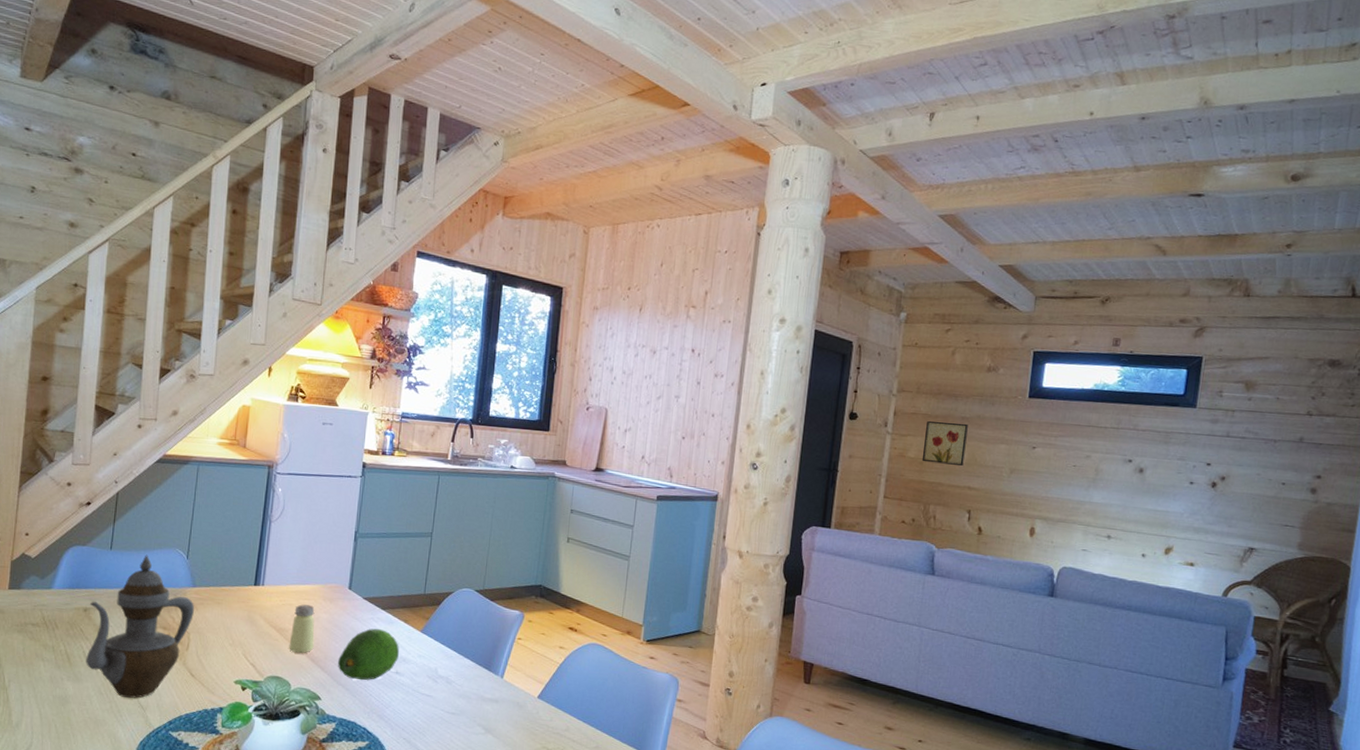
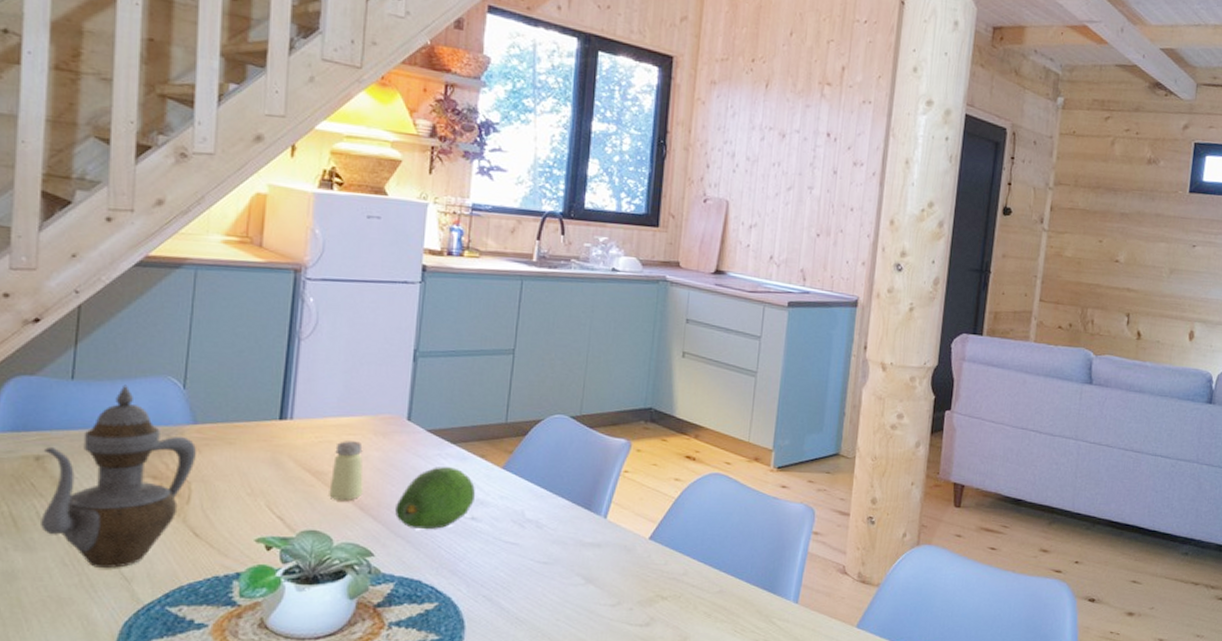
wall art: present [921,421,968,467] -> none [1079,217,1128,267]

